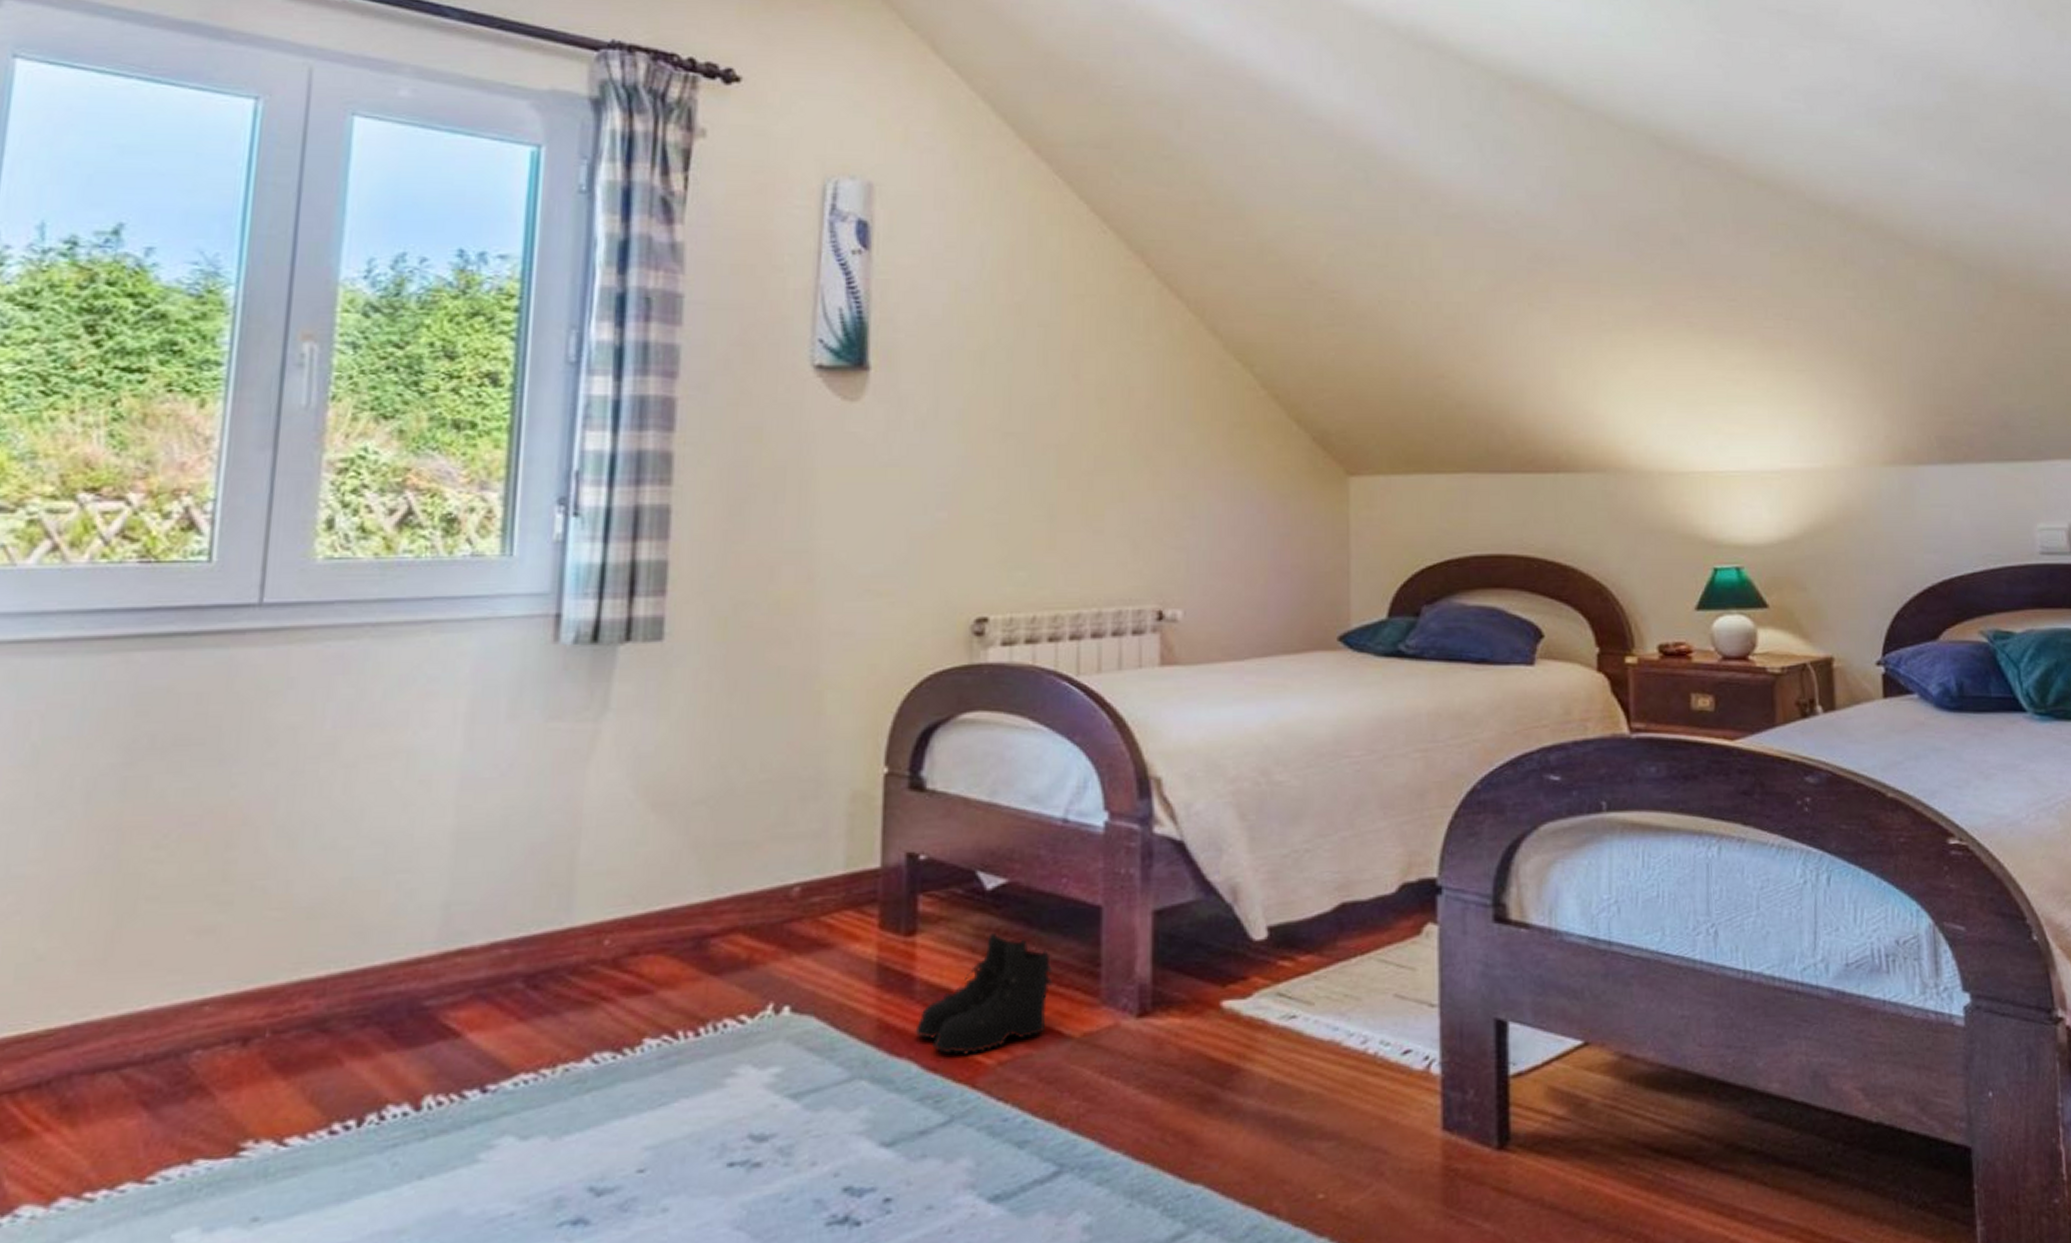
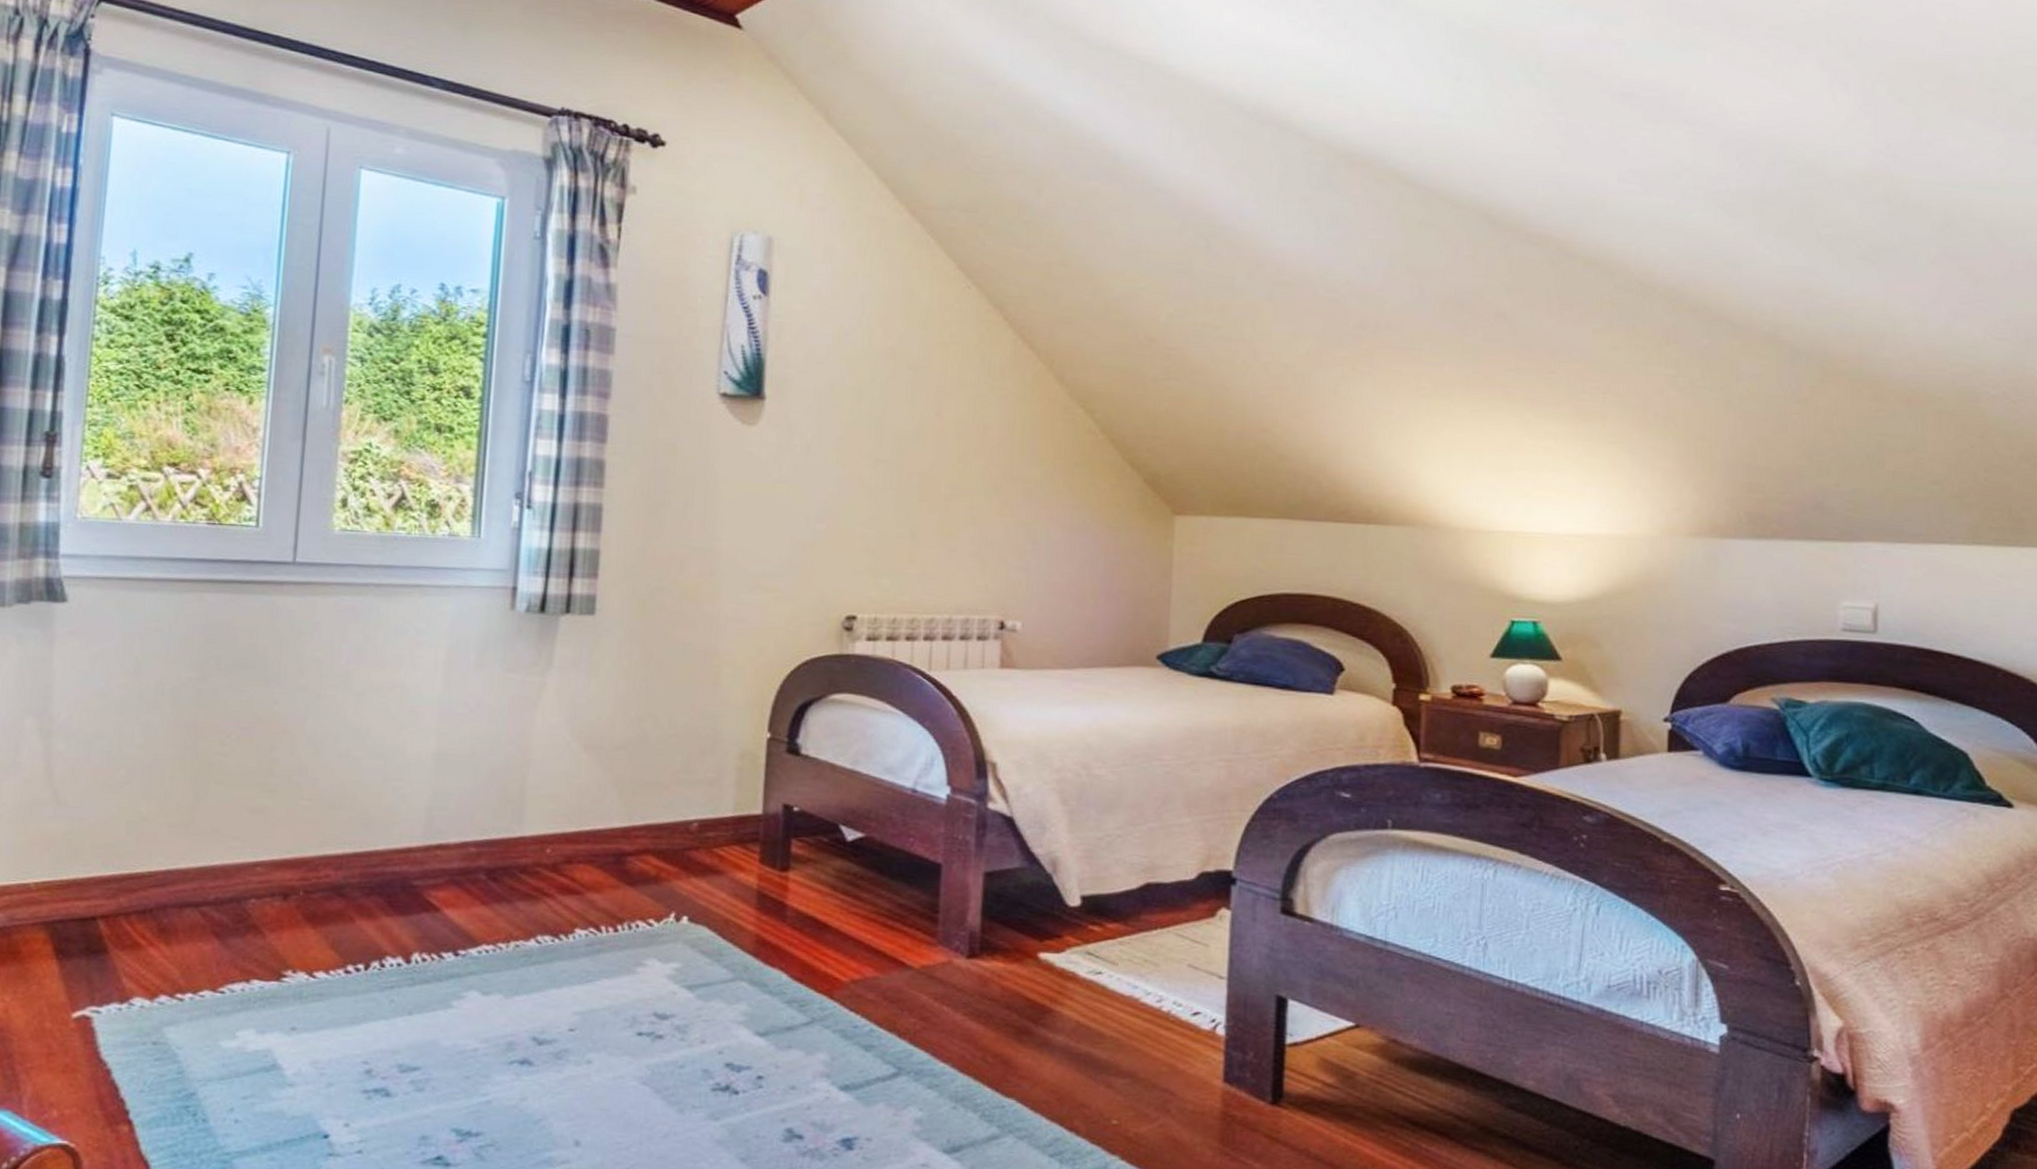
boots: present [915,932,1053,1055] -> none [785,876,899,972]

